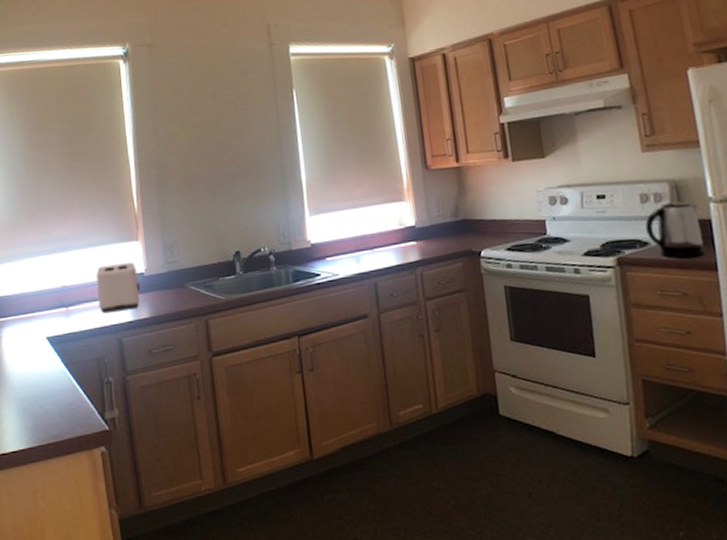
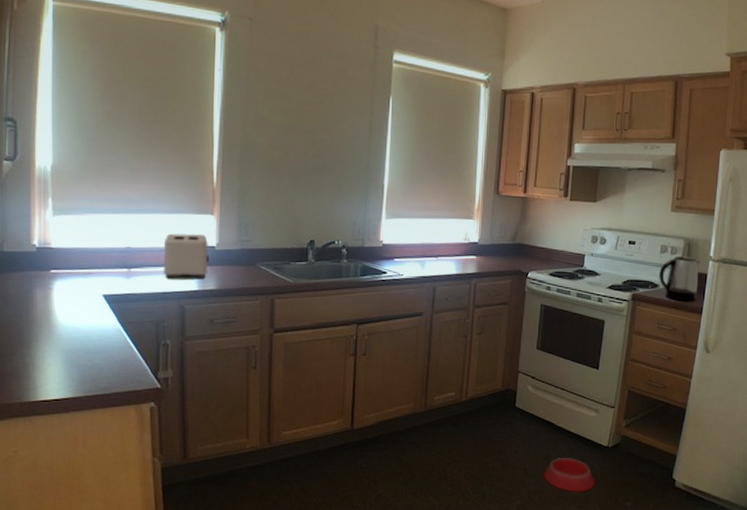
pet bowl: none [552,475,628,522] -> present [542,458,596,492]

